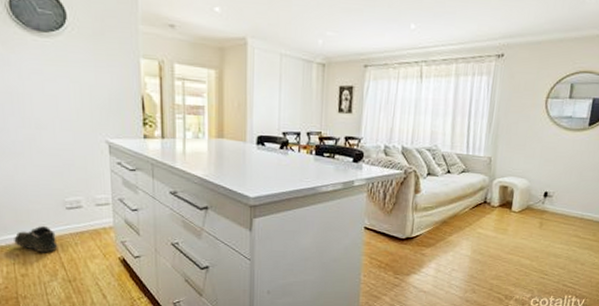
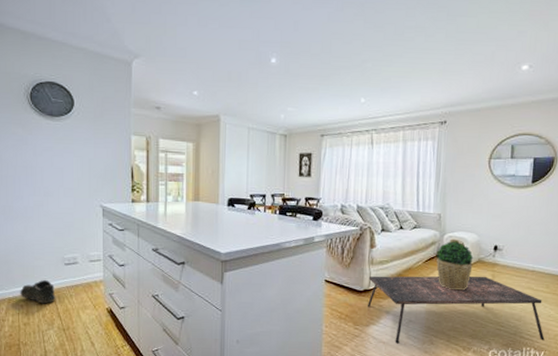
coffee table: none [408,223,588,293] -> present [367,276,545,344]
potted plant: none [483,186,523,239] -> present [436,241,474,291]

